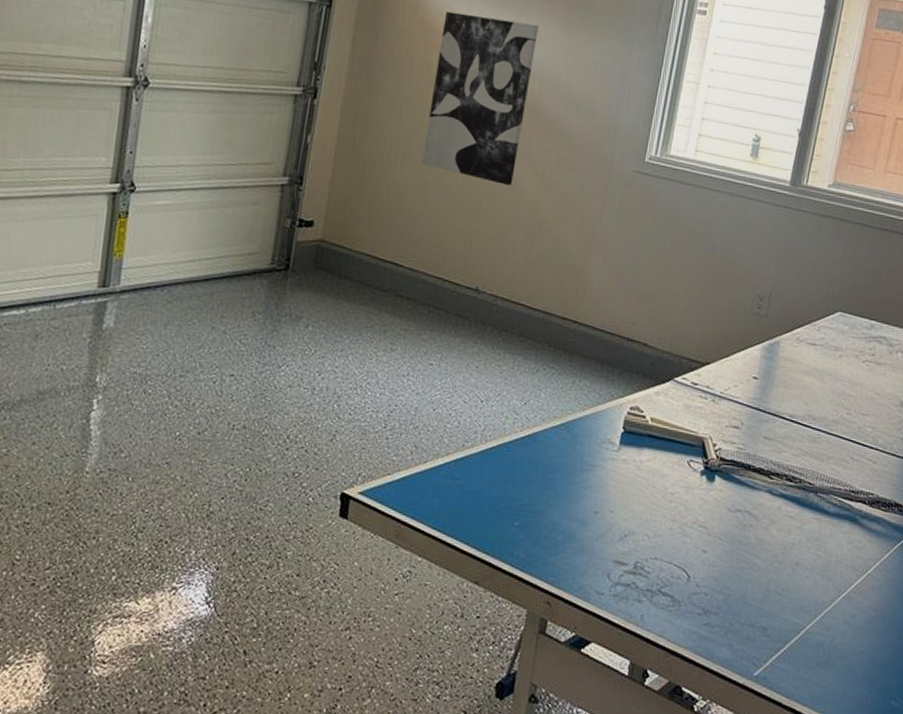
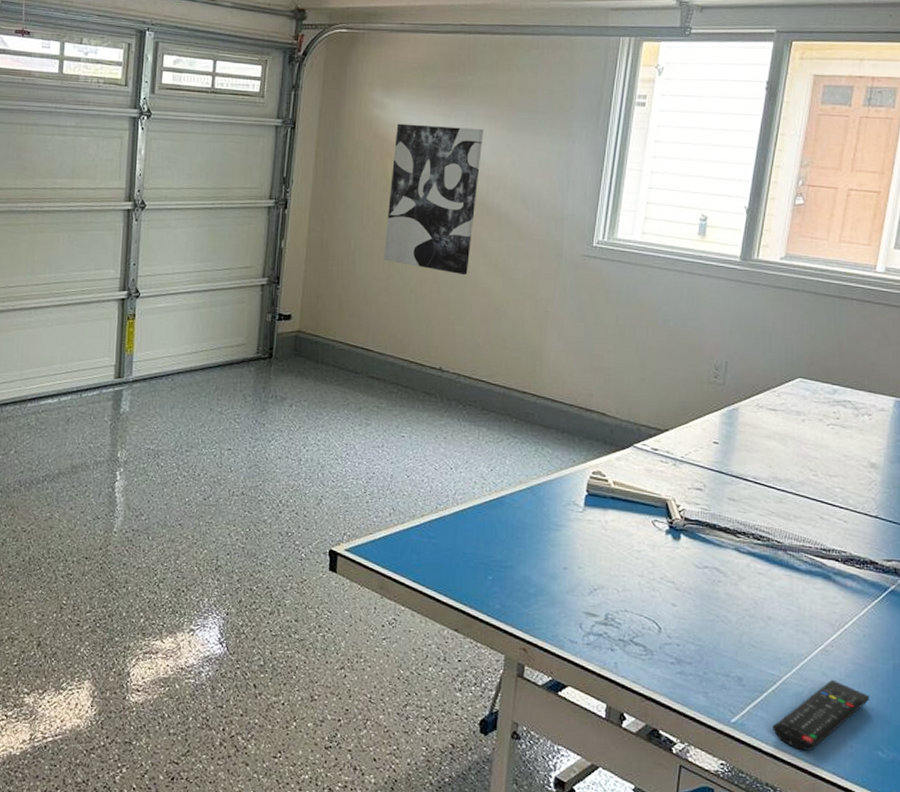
remote control: none [793,627,887,703] -> present [772,679,869,751]

